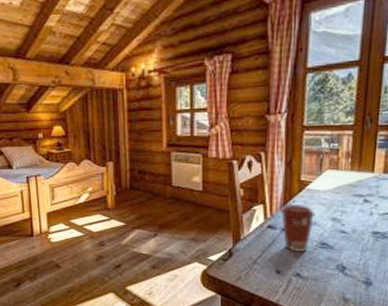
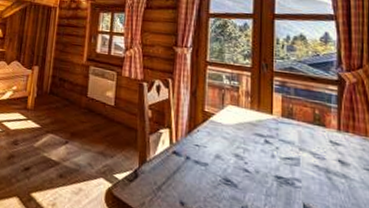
coffee cup: present [280,203,316,253] -> none [185,133,219,187]

